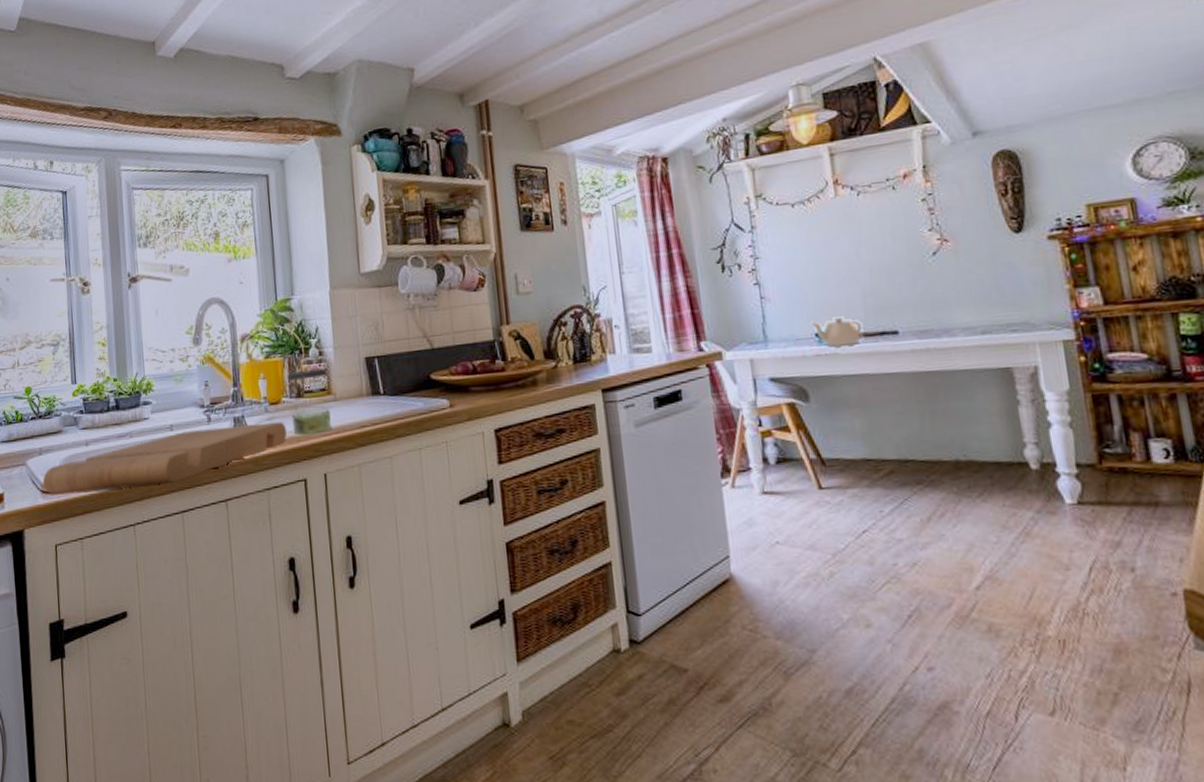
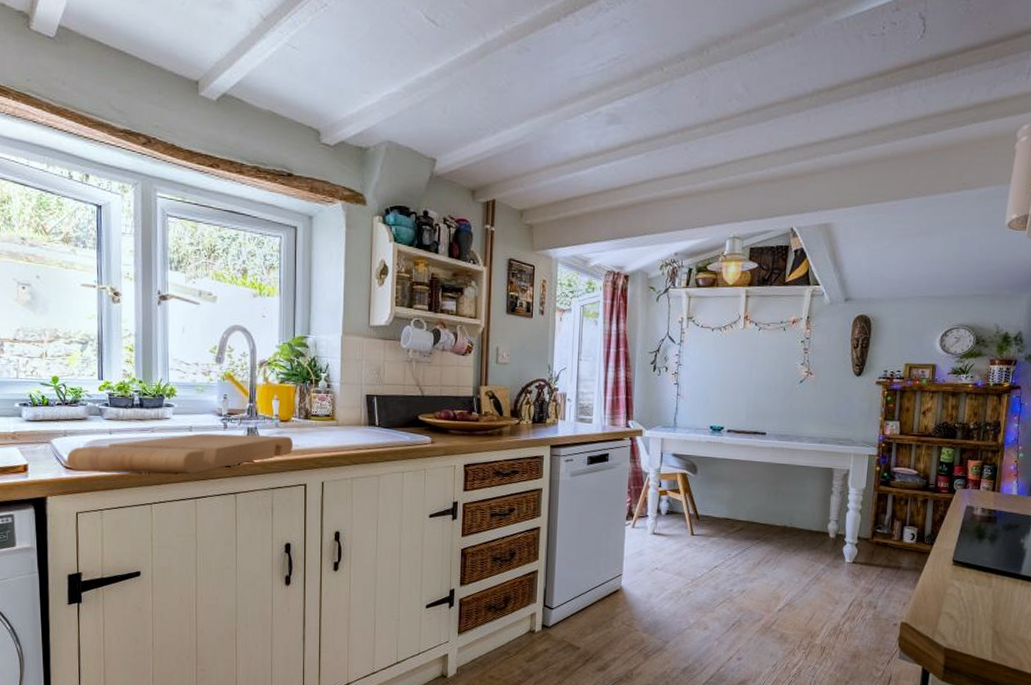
jar: present [286,367,331,436] -> none [297,397,333,450]
teapot: present [812,316,864,348] -> none [709,417,743,439]

